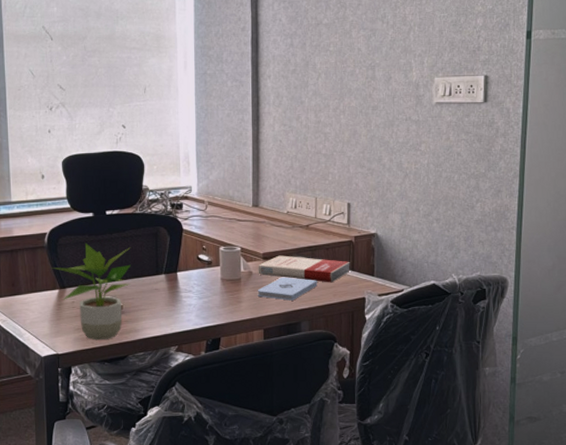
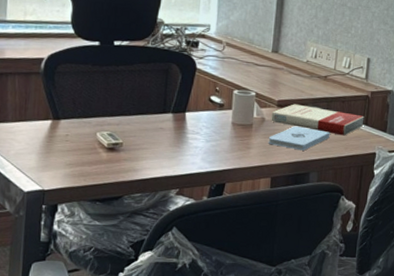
potted plant: present [52,243,131,341] -> none [47,73,138,178]

